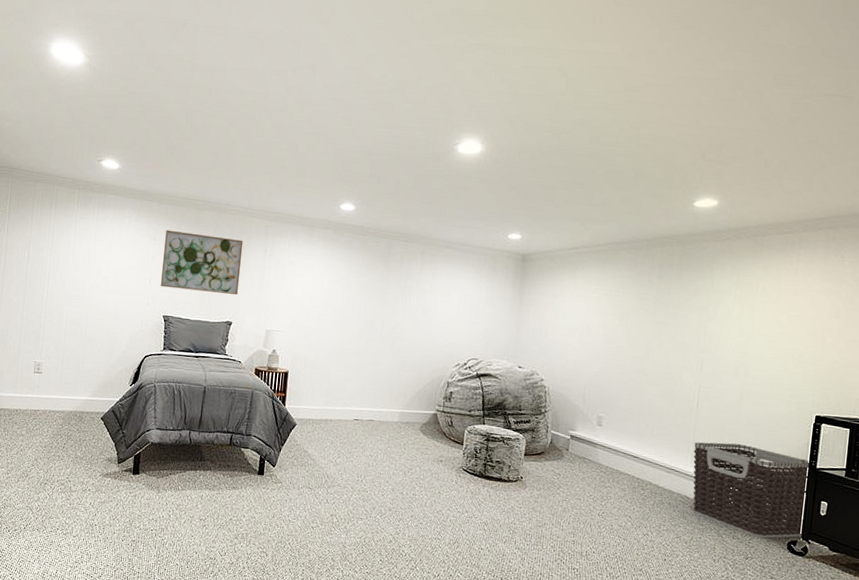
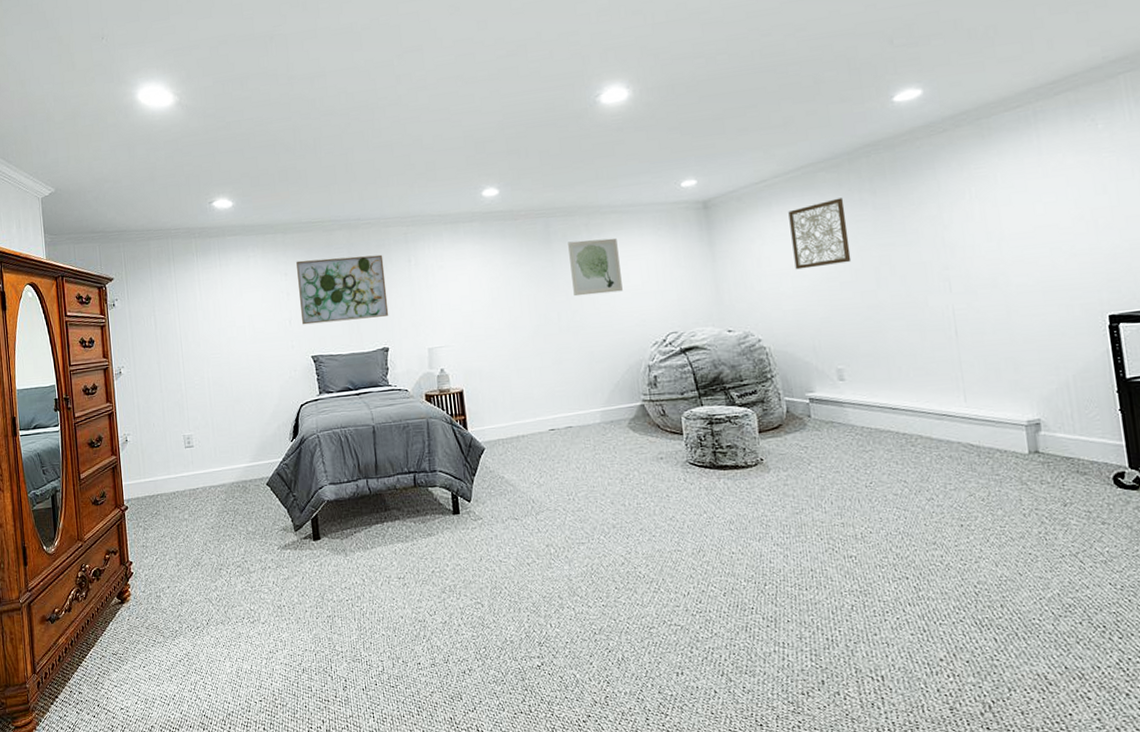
wall art: none [399,264,445,316] -> present [568,238,623,297]
wall art: none [584,275,636,331] -> present [788,198,852,270]
clothes hamper: present [693,442,812,539] -> none [963,367,1128,477]

